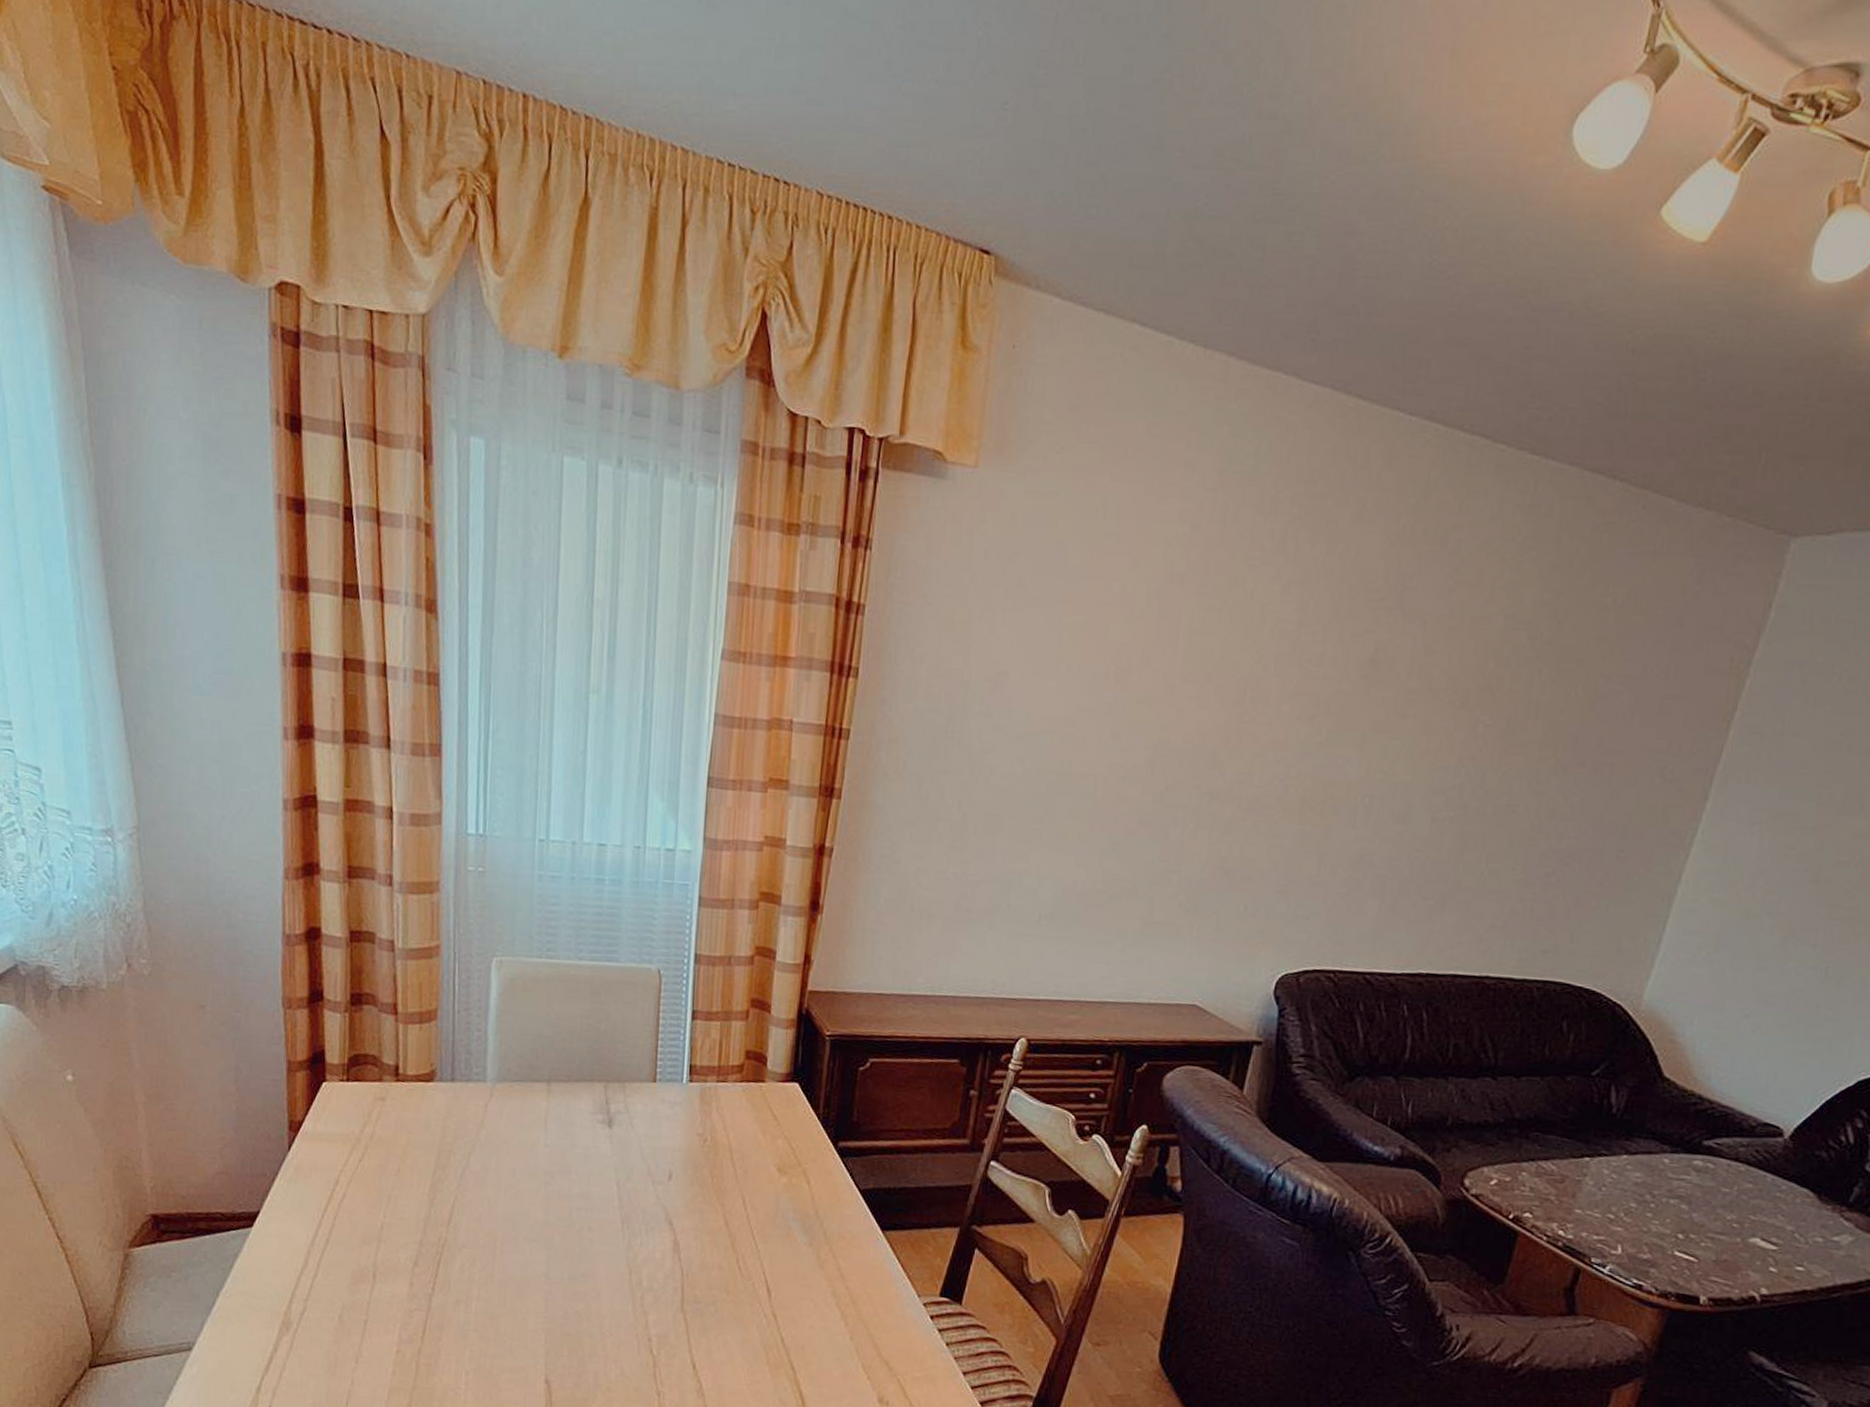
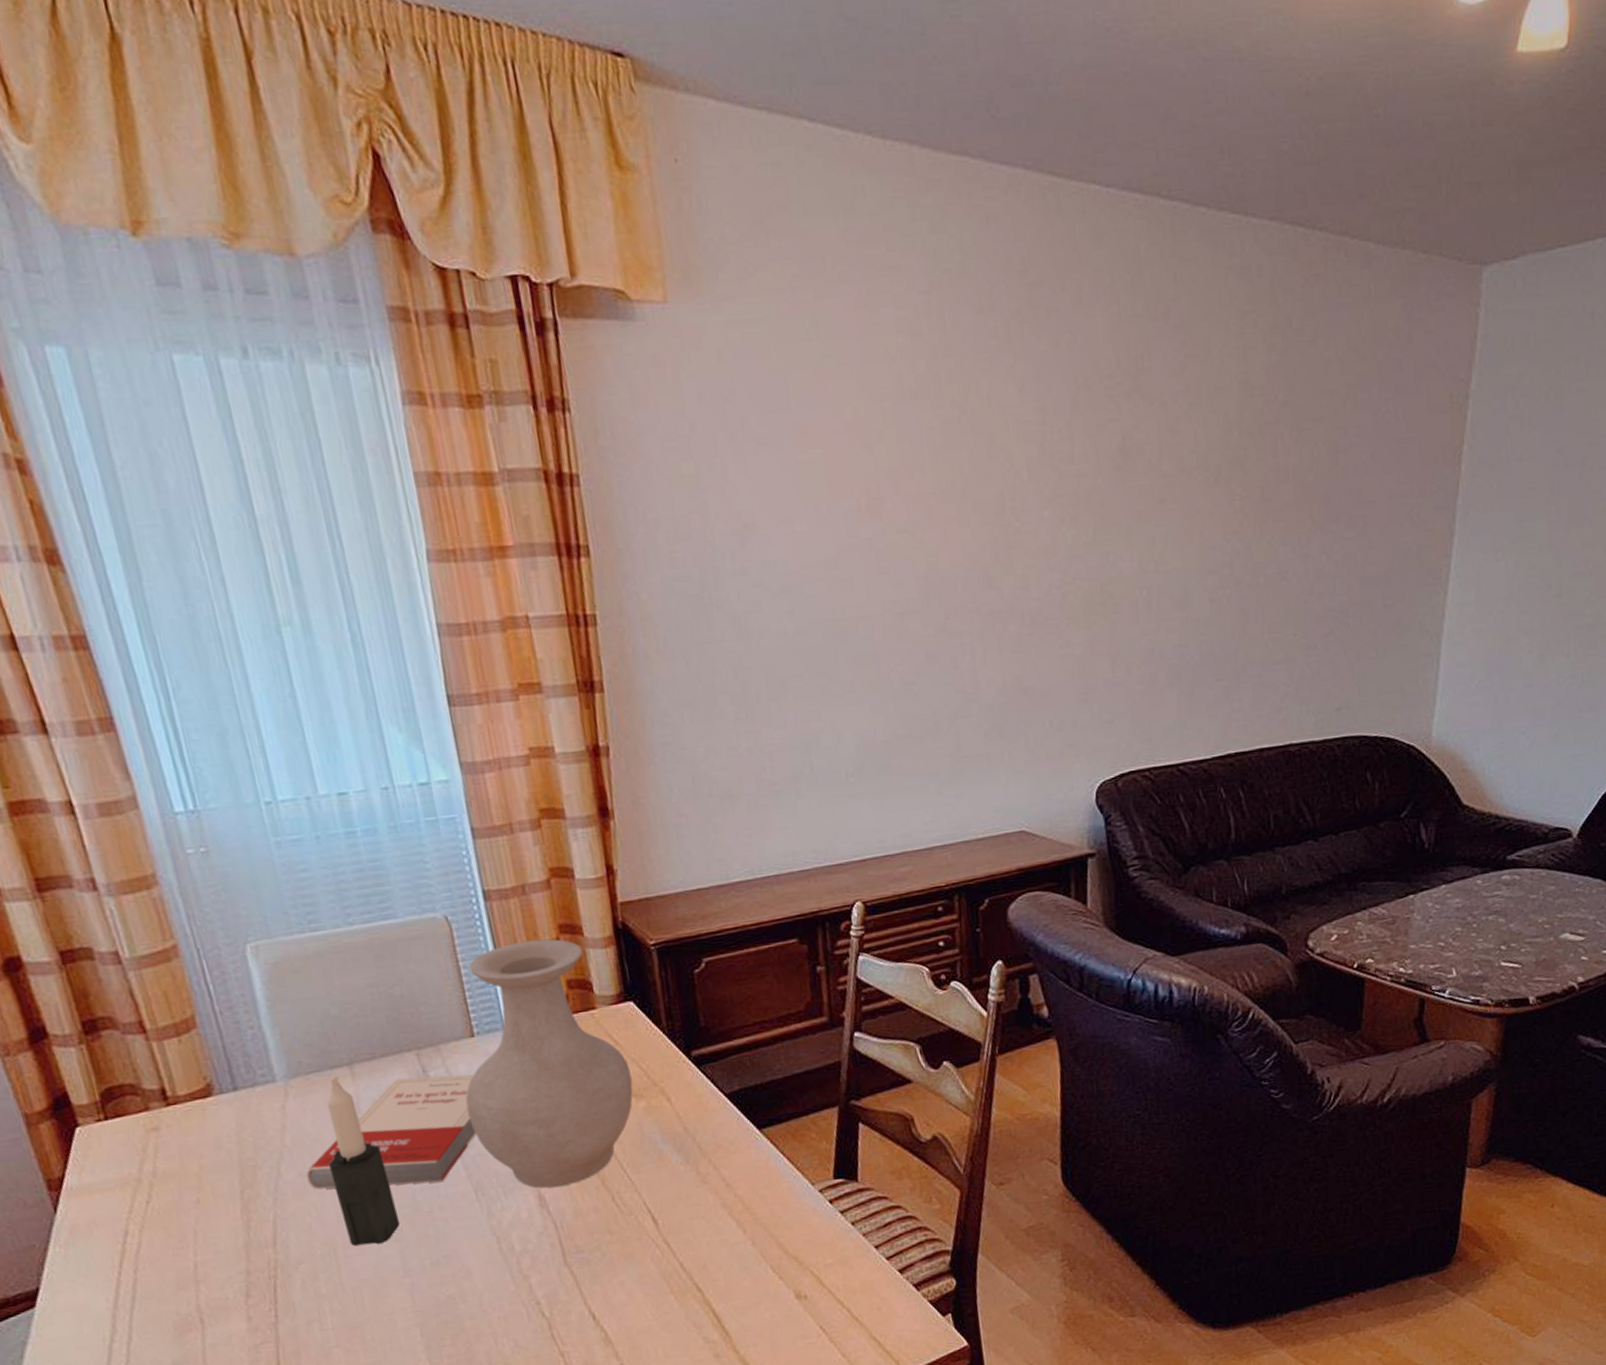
book: none [488,1103,647,1206] -> present [305,1074,477,1190]
candle: none [508,1088,555,1248] -> present [325,1076,400,1246]
vase: none [633,1006,781,1238] -> present [465,939,634,1188]

